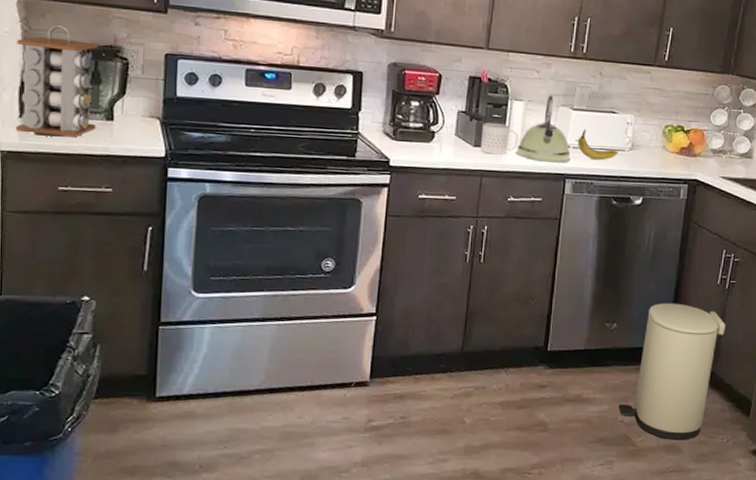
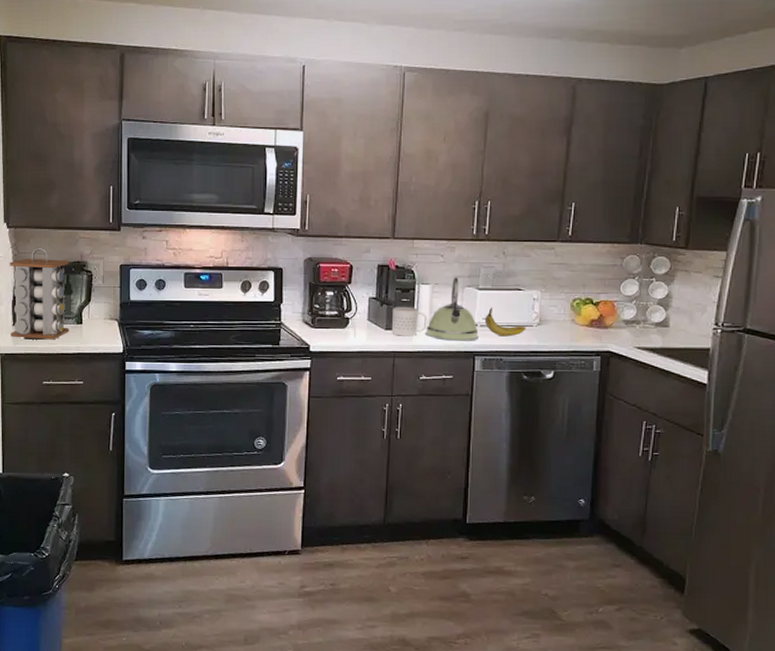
pedal bin: present [619,302,726,440] -> none [542,475,651,616]

